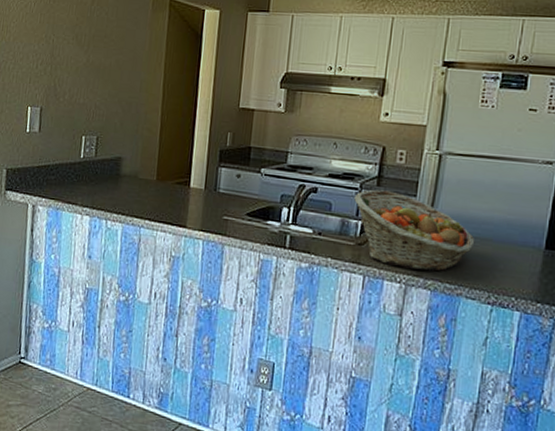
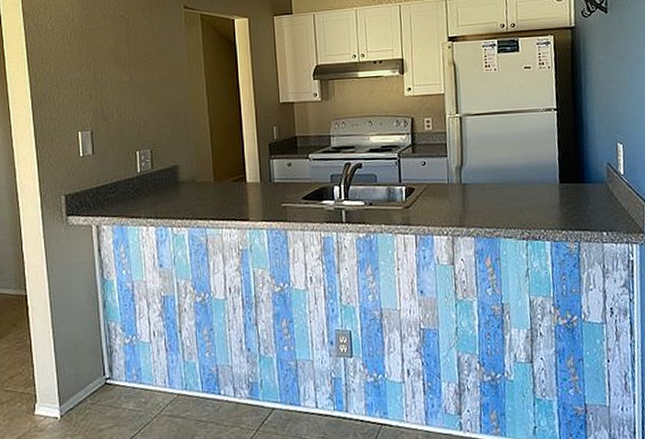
fruit basket: present [354,189,475,272] -> none [395,155,503,221]

